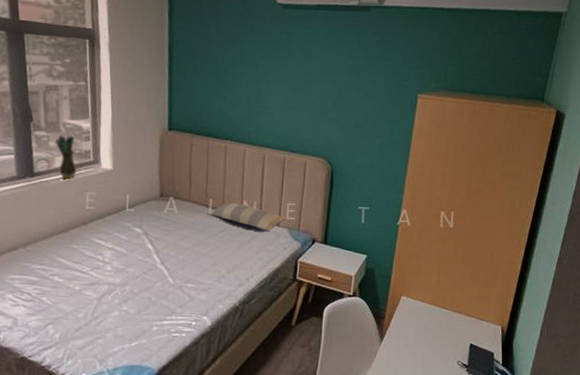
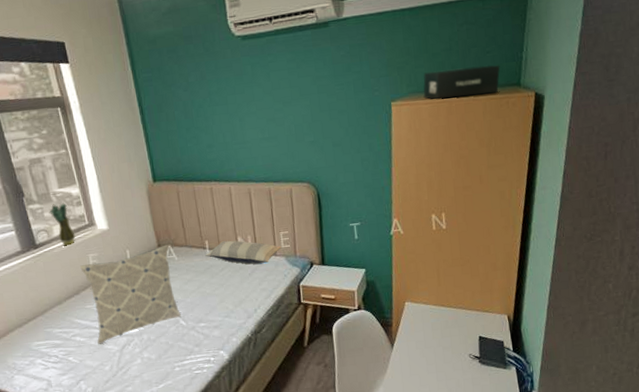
pillow: none [75,195,171,288] -> present [80,244,181,344]
box: none [450,72,527,104] -> present [423,65,500,100]

